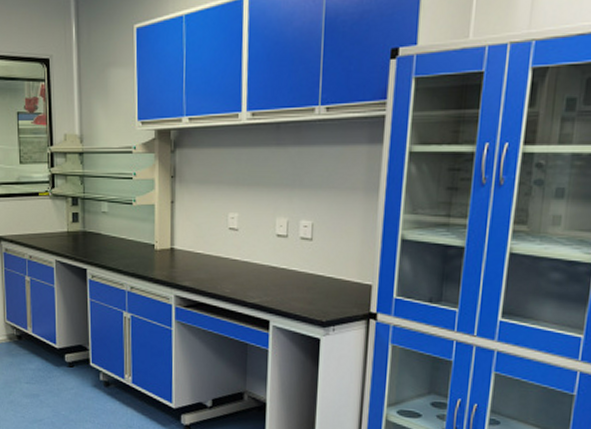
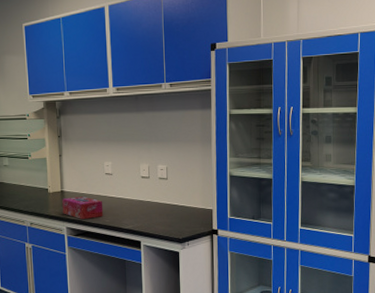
tissue box: none [171,257,224,288] -> present [62,196,104,220]

